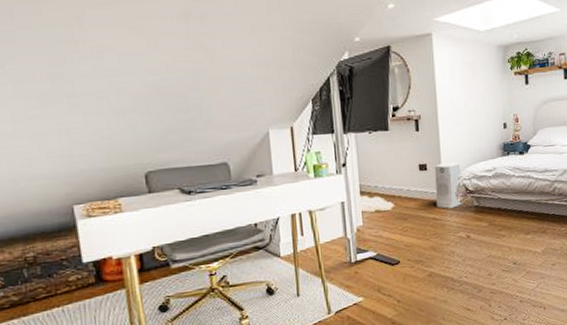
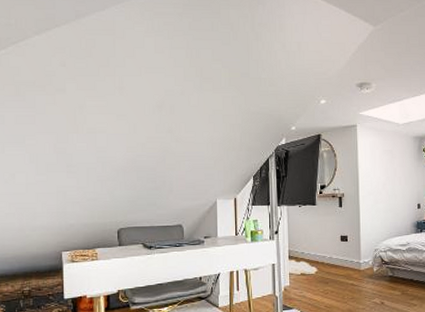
air purifier: present [434,162,463,209] -> none [354,236,379,277]

